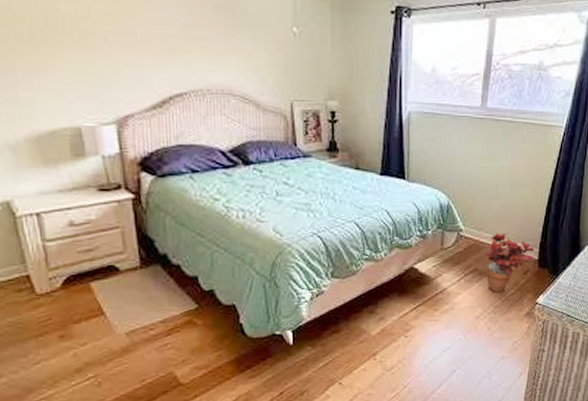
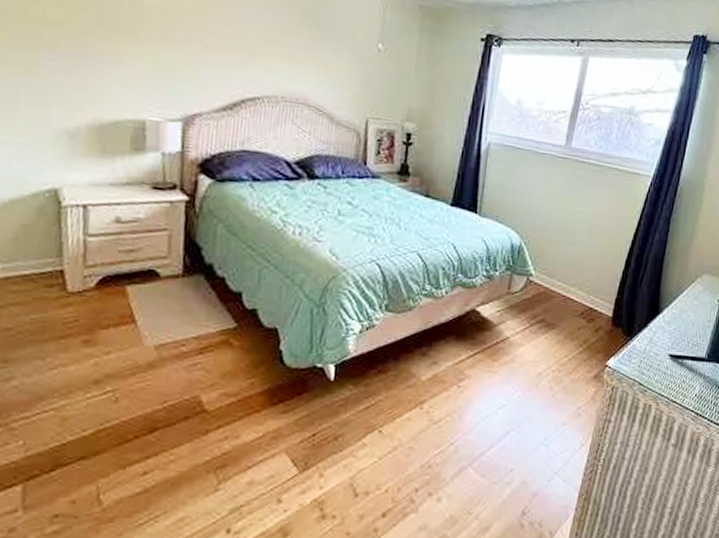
potted plant: present [485,232,535,293] -> none [553,282,609,350]

